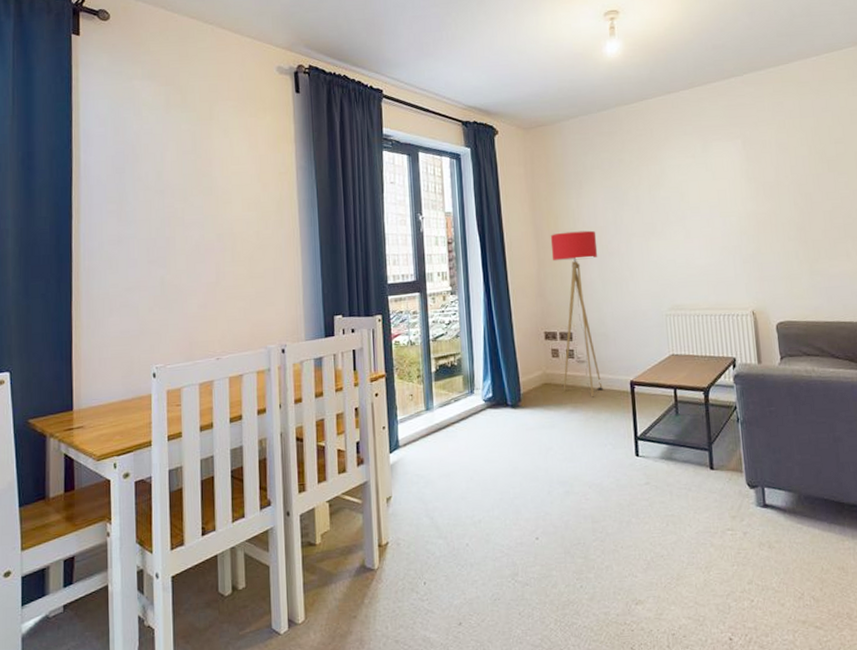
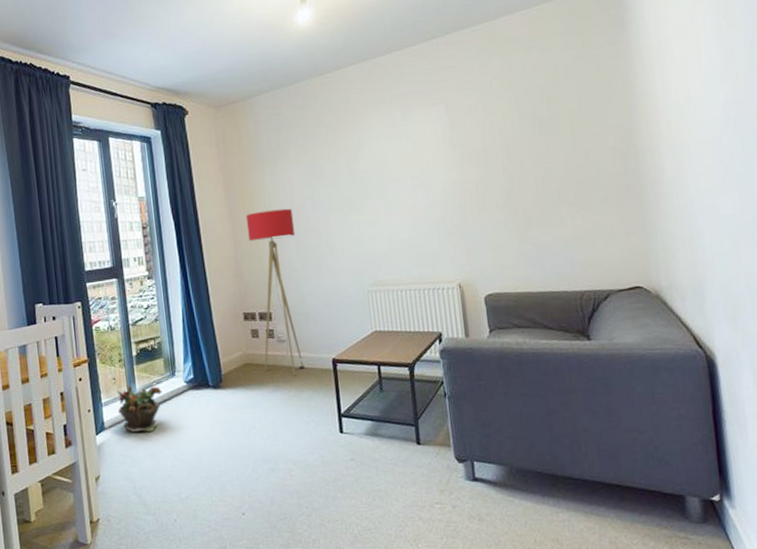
potted plant: none [413,401,460,451] -> present [116,384,162,432]

